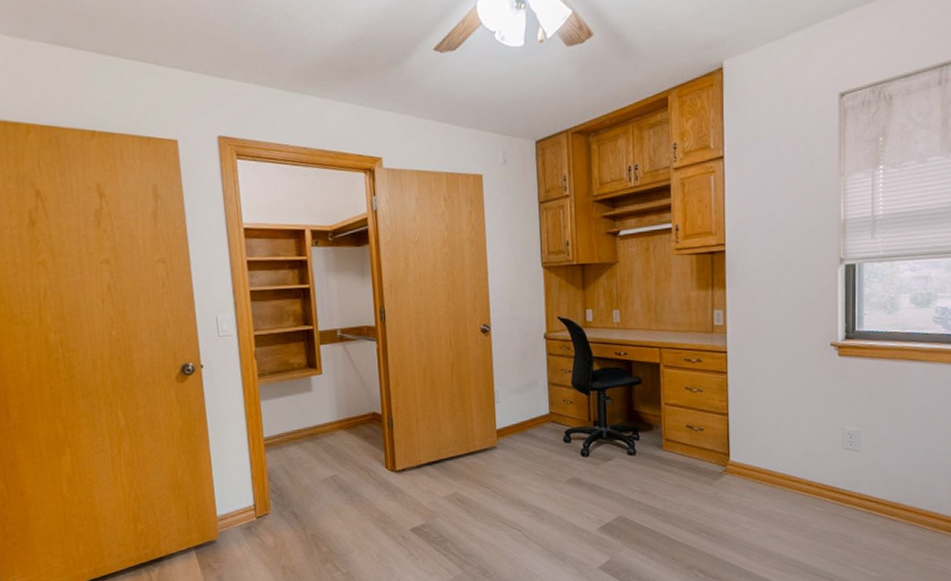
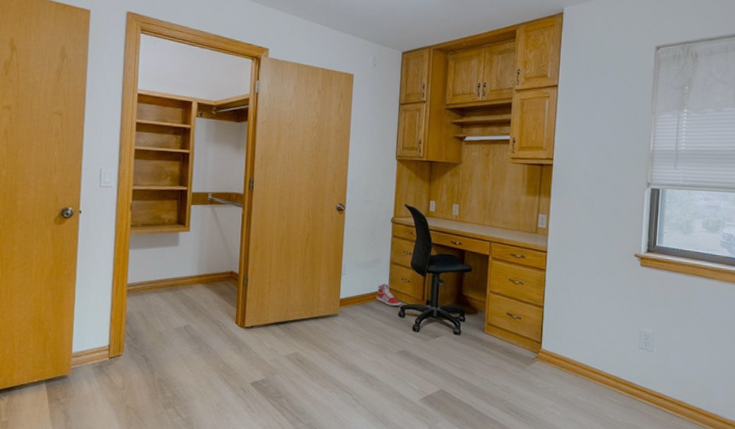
sneaker: none [537,407,565,432] -> present [376,283,401,307]

